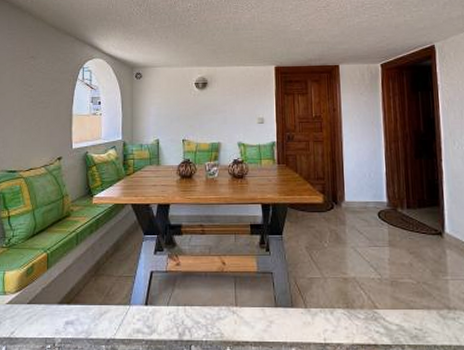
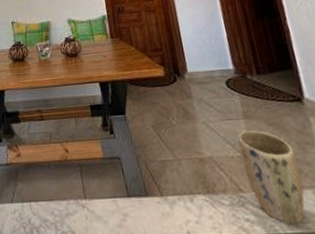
plant pot: none [380,257,430,338] -> present [237,130,305,225]

